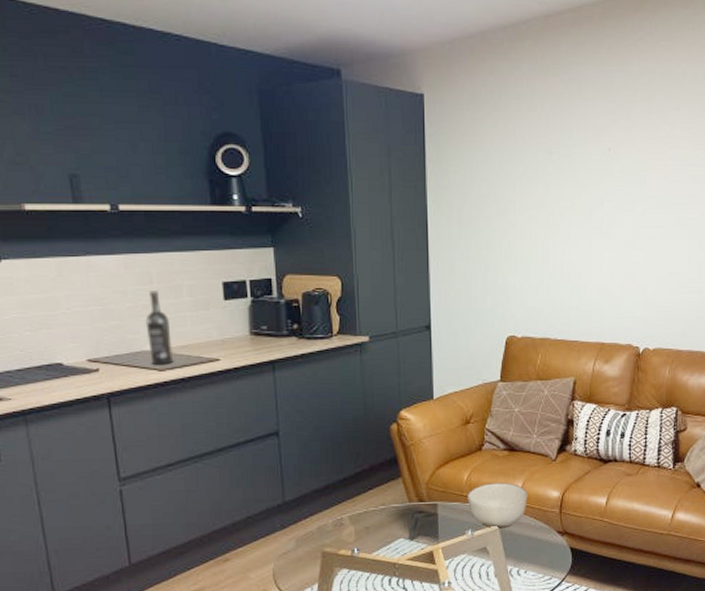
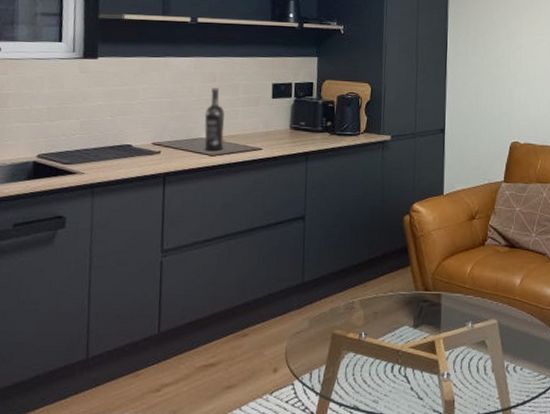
bowl: present [468,483,528,530] -> none [470,277,526,324]

